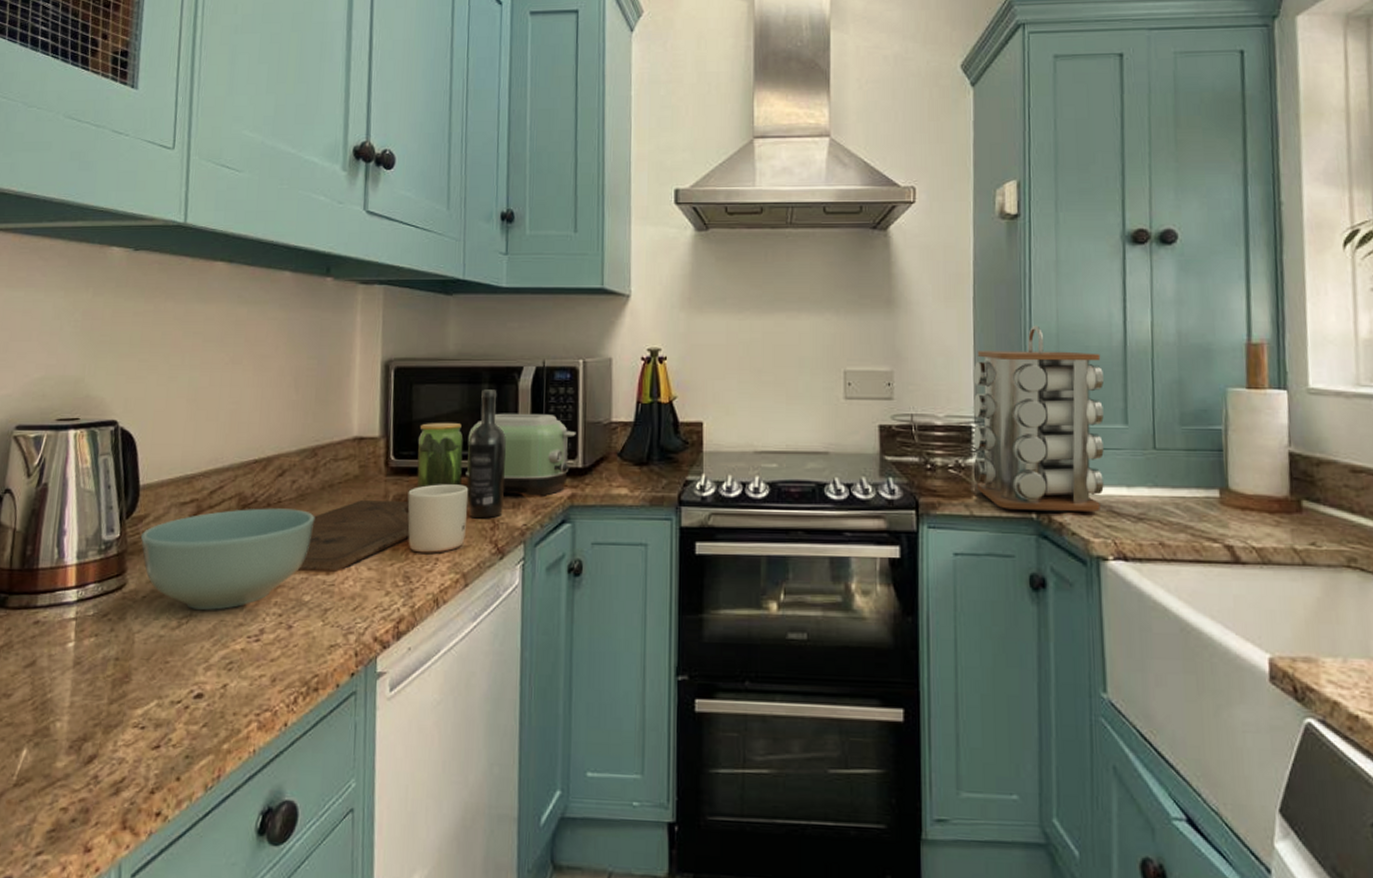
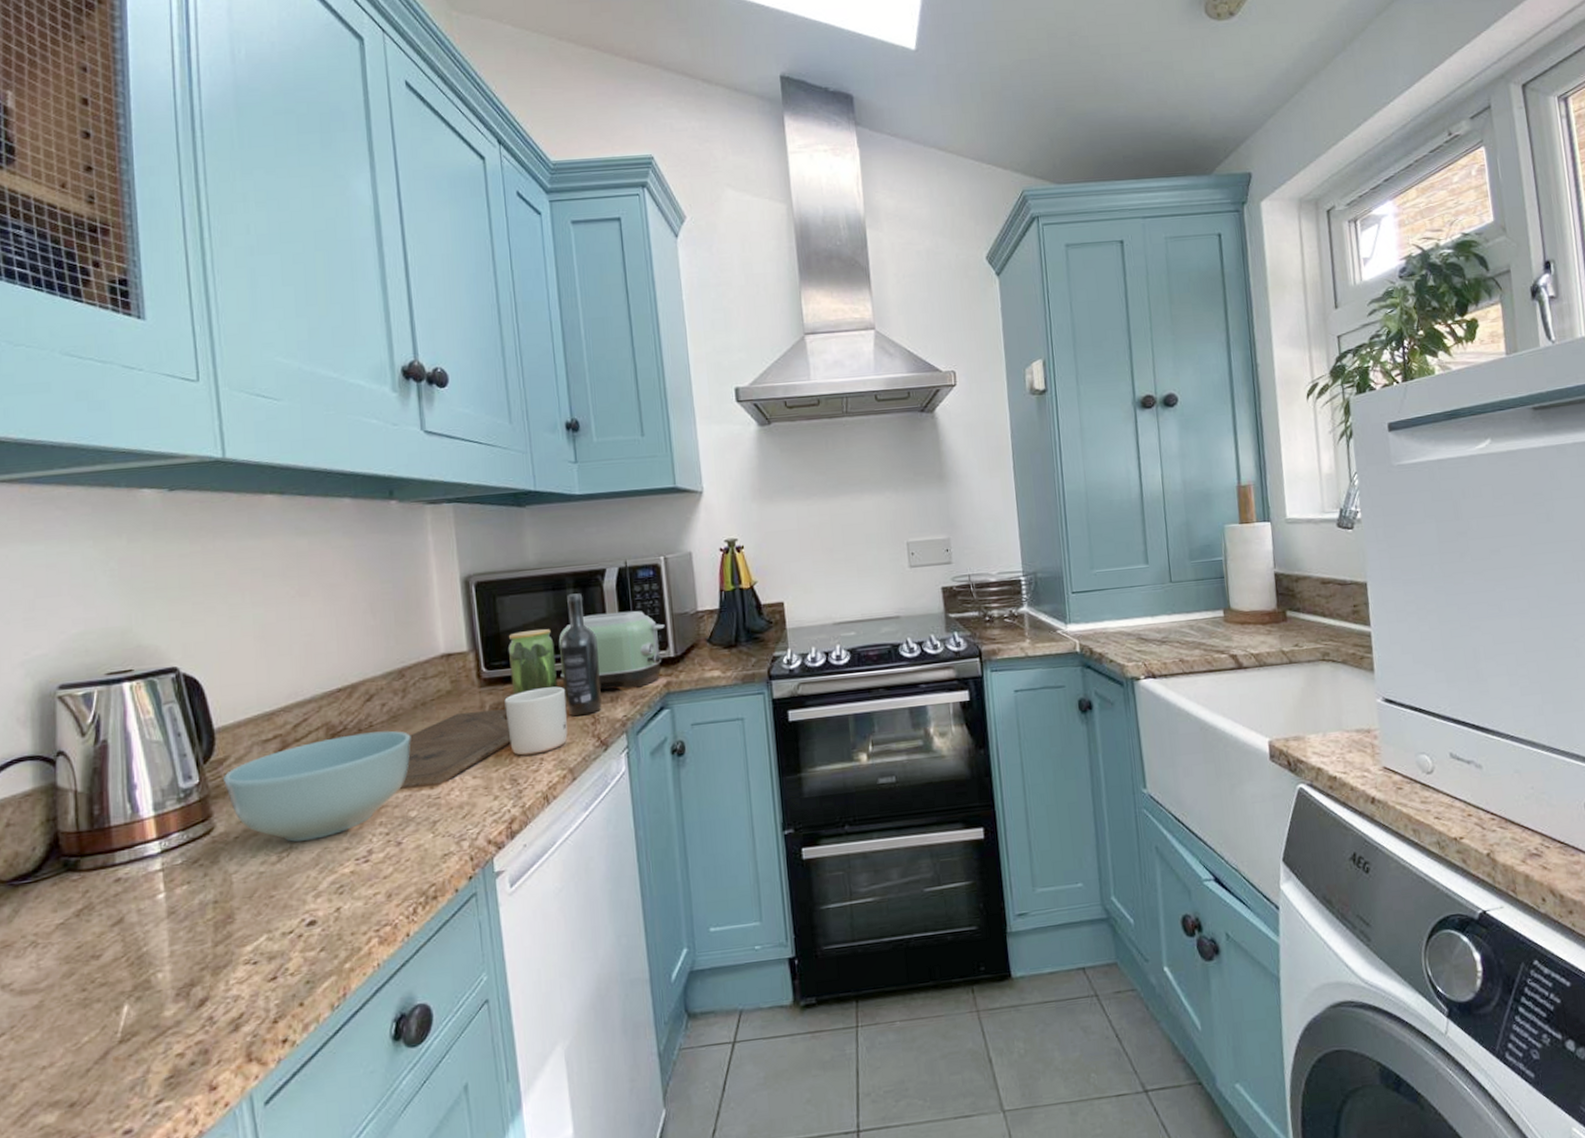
spice rack: present [972,325,1104,512] -> none [1018,486,1133,648]

